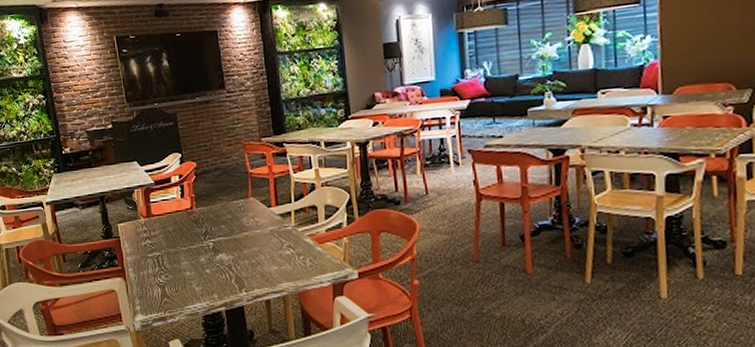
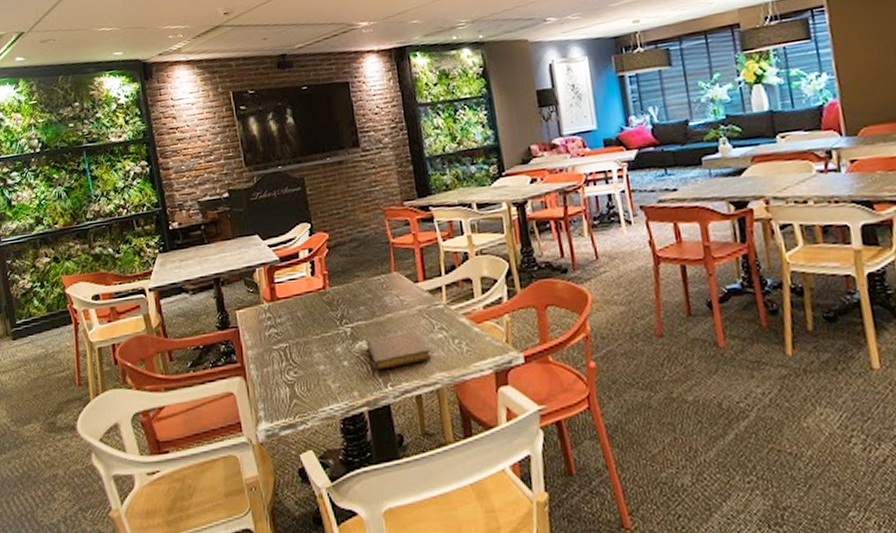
notebook: none [225,247,280,278] -> present [366,330,432,371]

